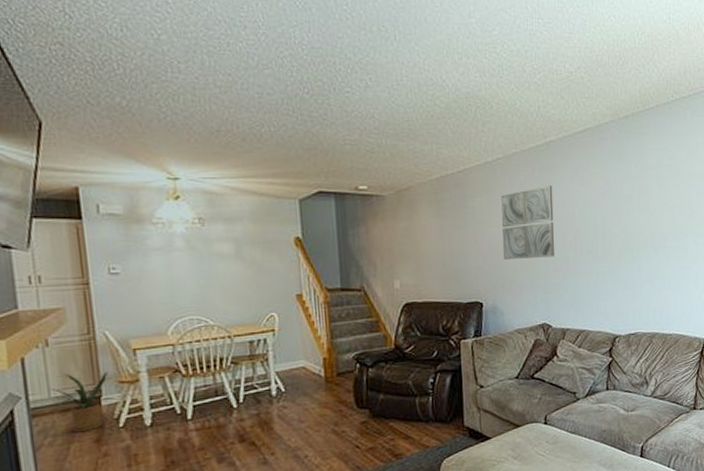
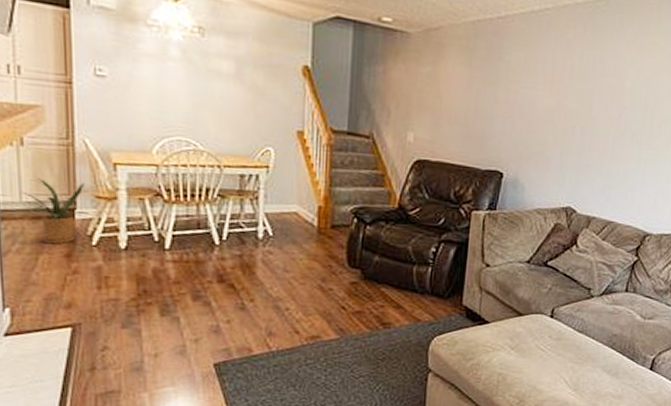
wall art: present [501,185,555,259] -> none [534,49,604,134]

